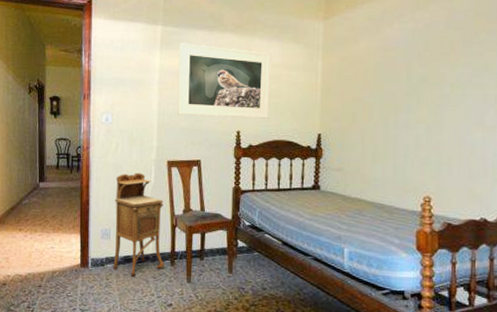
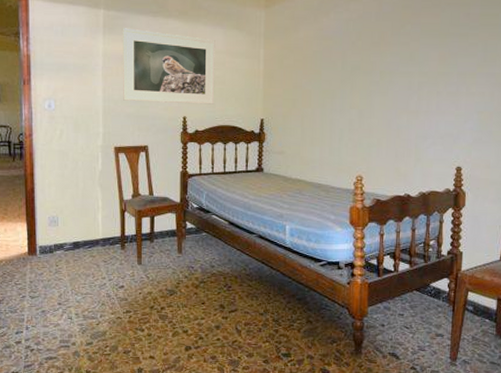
nightstand: present [113,173,165,277] -> none [61,159,115,262]

